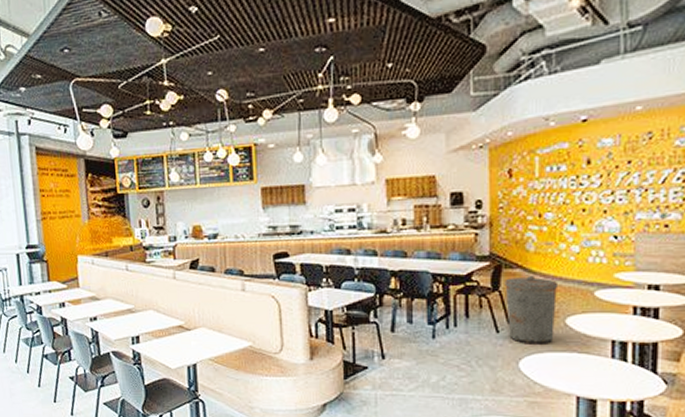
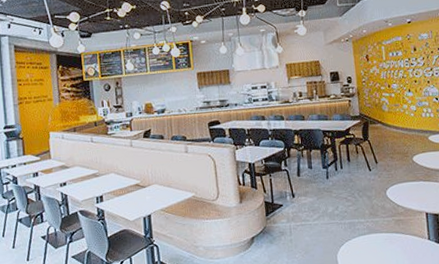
trash can: present [505,276,557,344] -> none [371,128,407,178]

